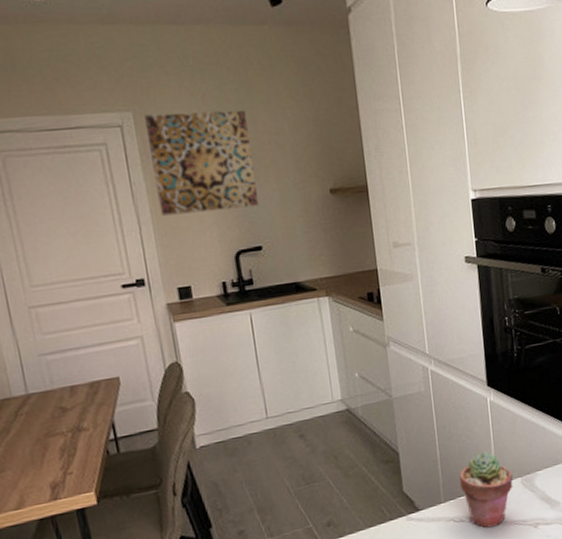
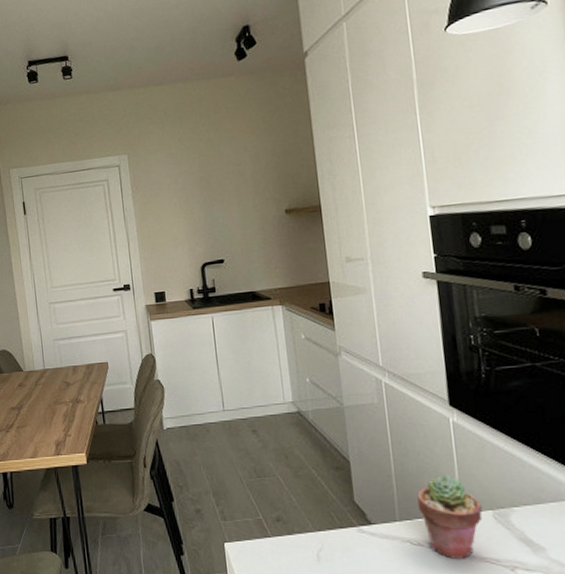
wall art: present [143,110,258,216] -> none [135,147,222,235]

